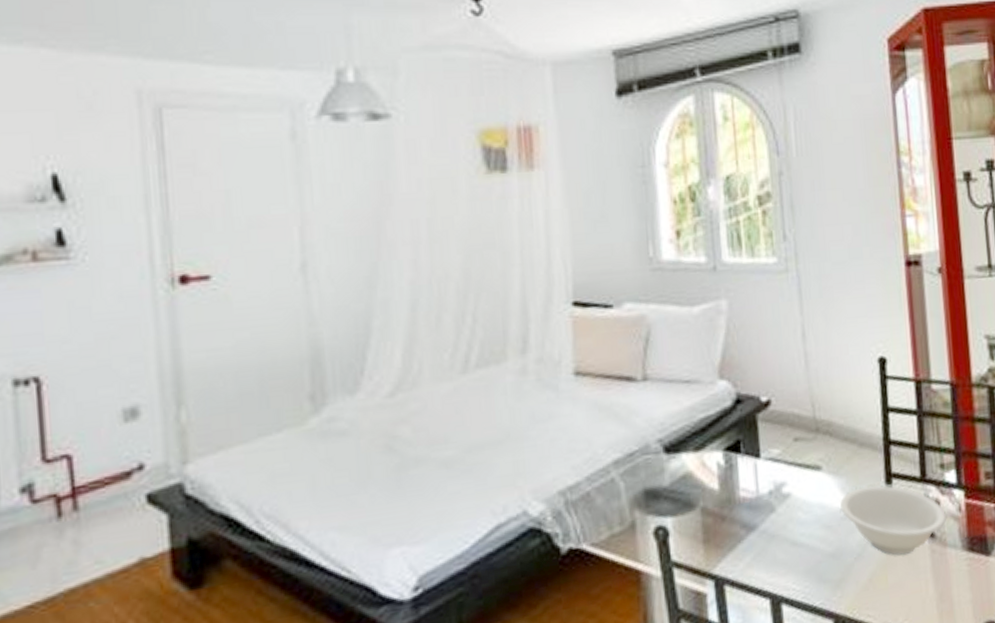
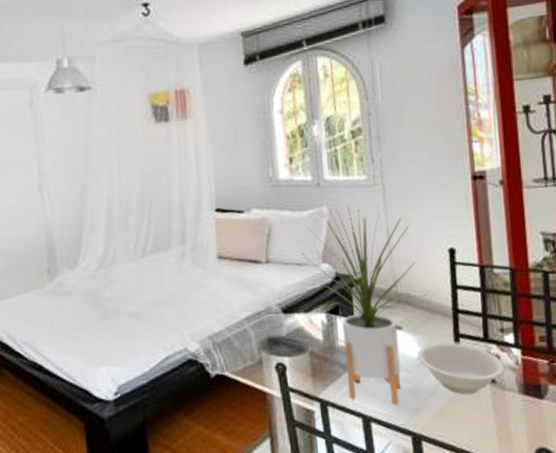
house plant: none [691,296,853,578] -> present [301,204,428,405]

